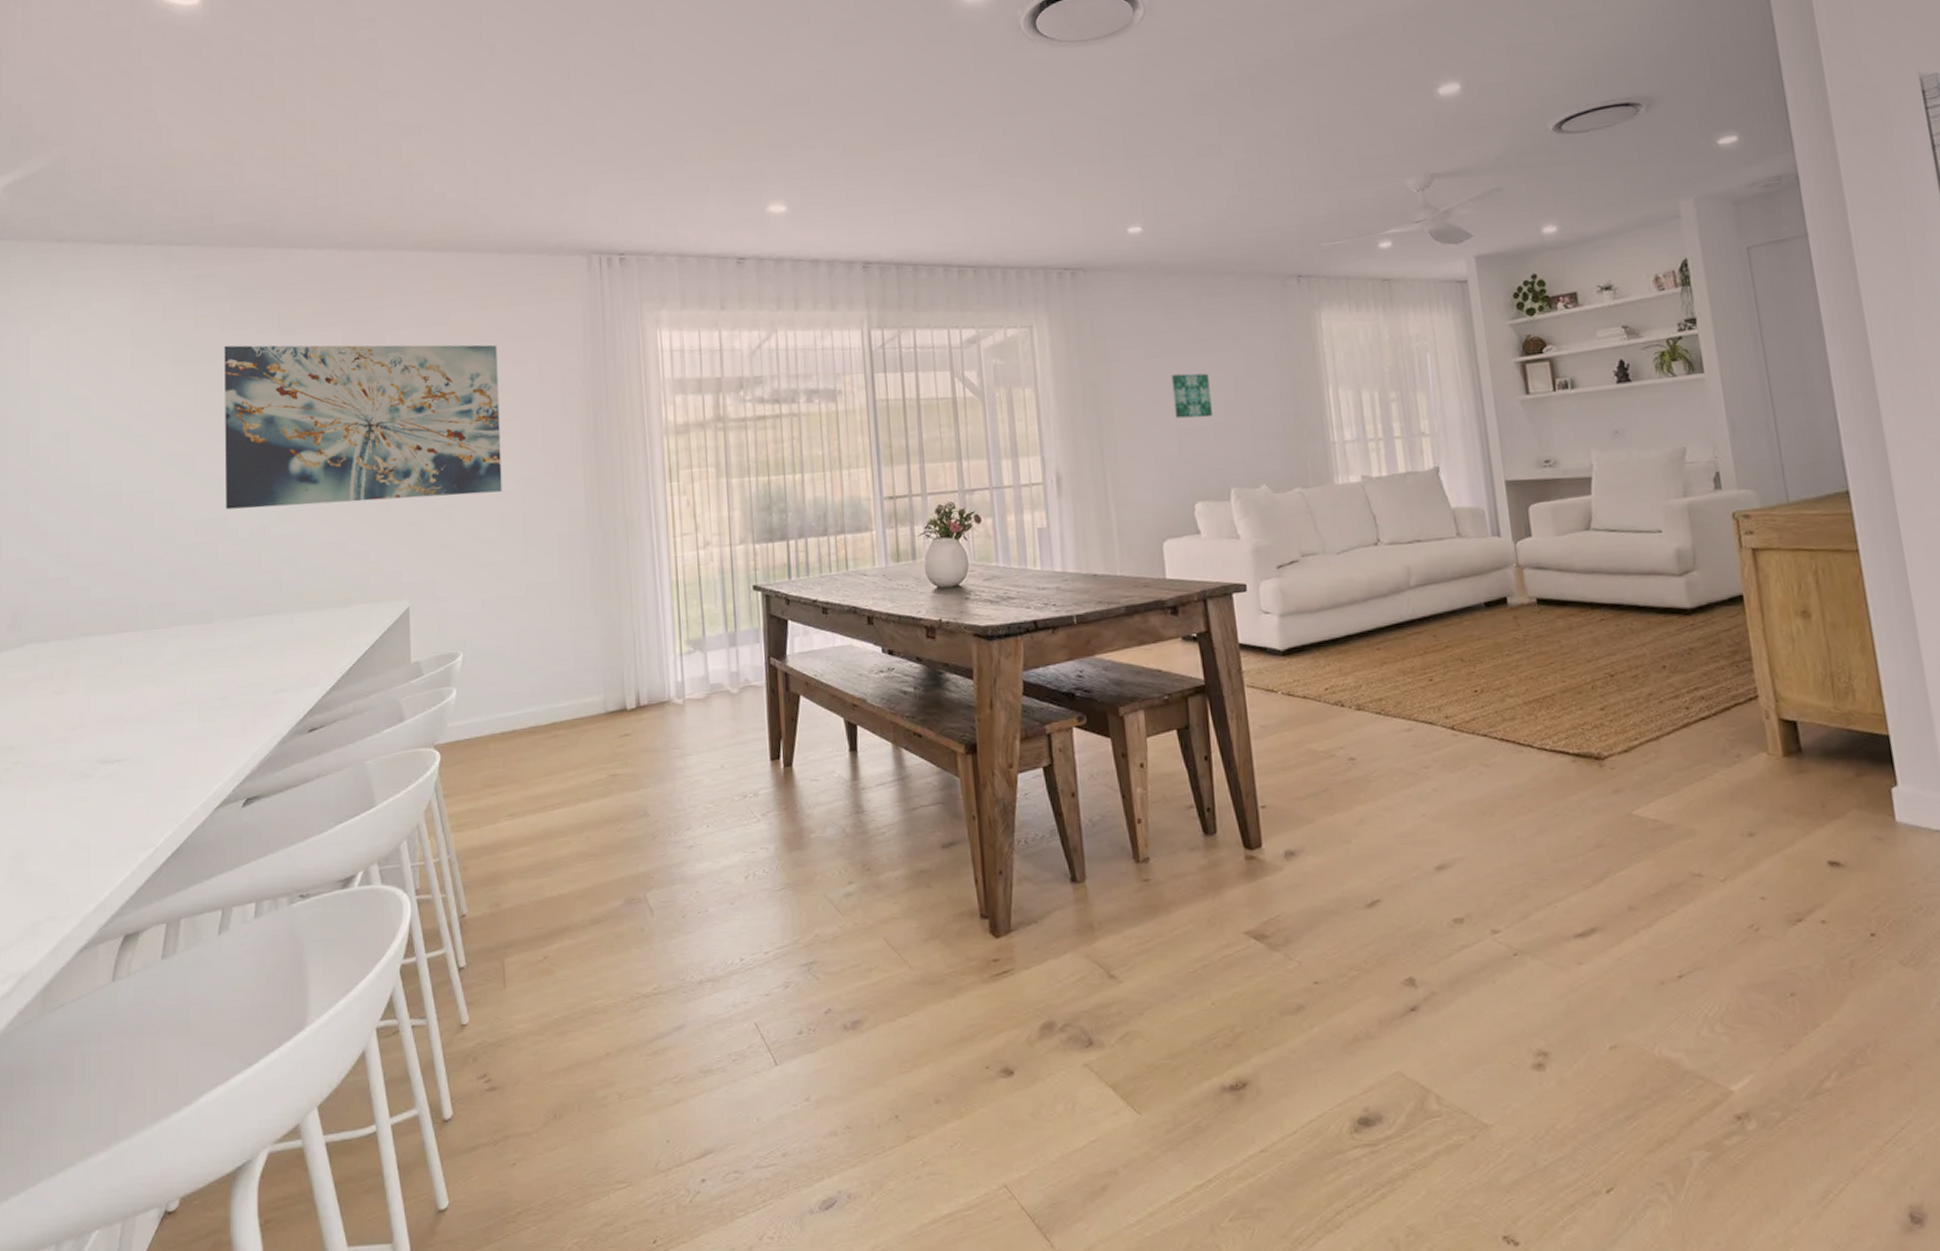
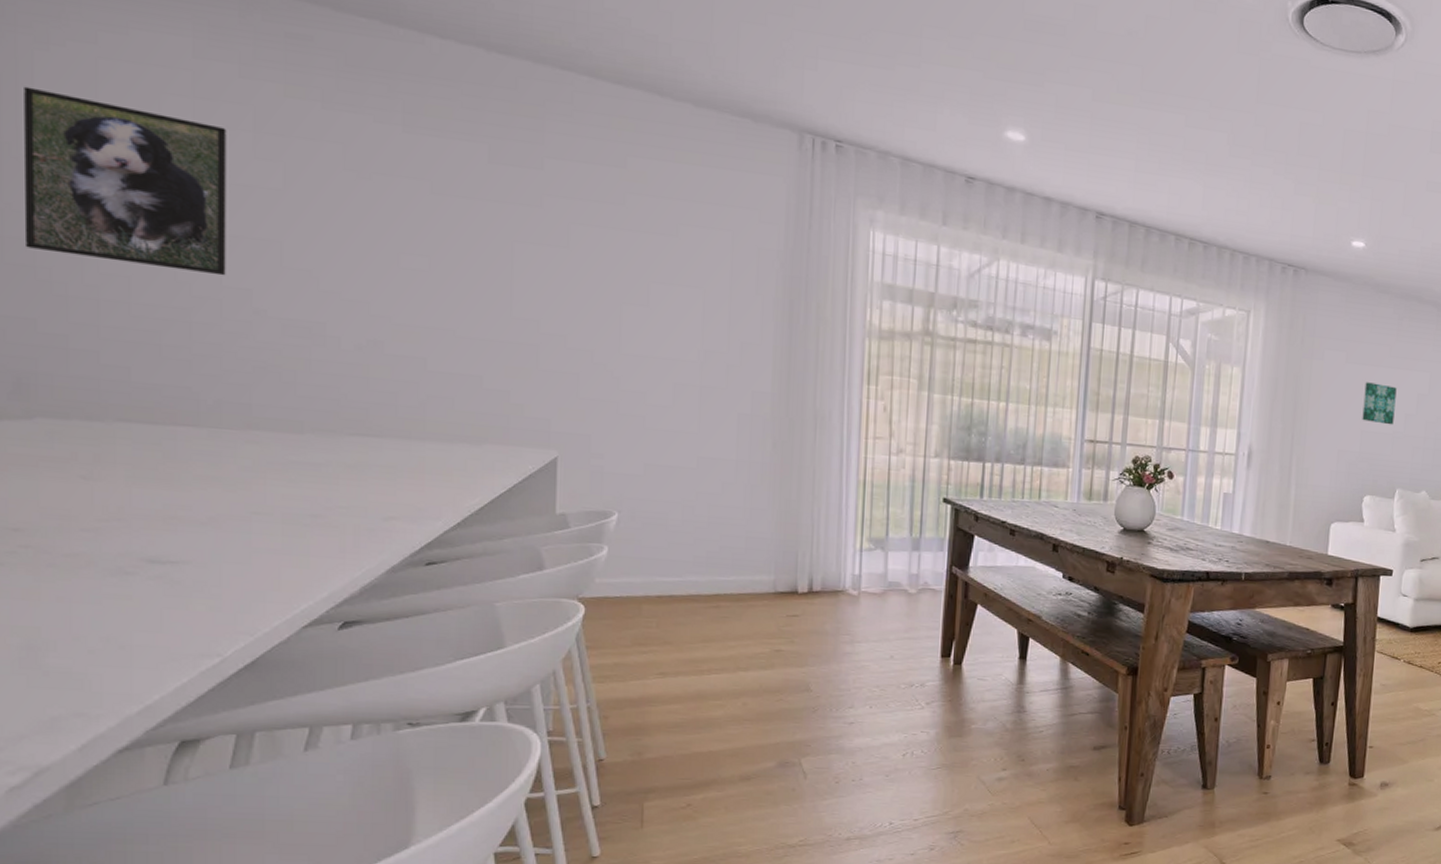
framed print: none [21,365,156,499] -> present [23,86,226,276]
wall art: present [224,344,502,510] -> none [325,126,683,359]

